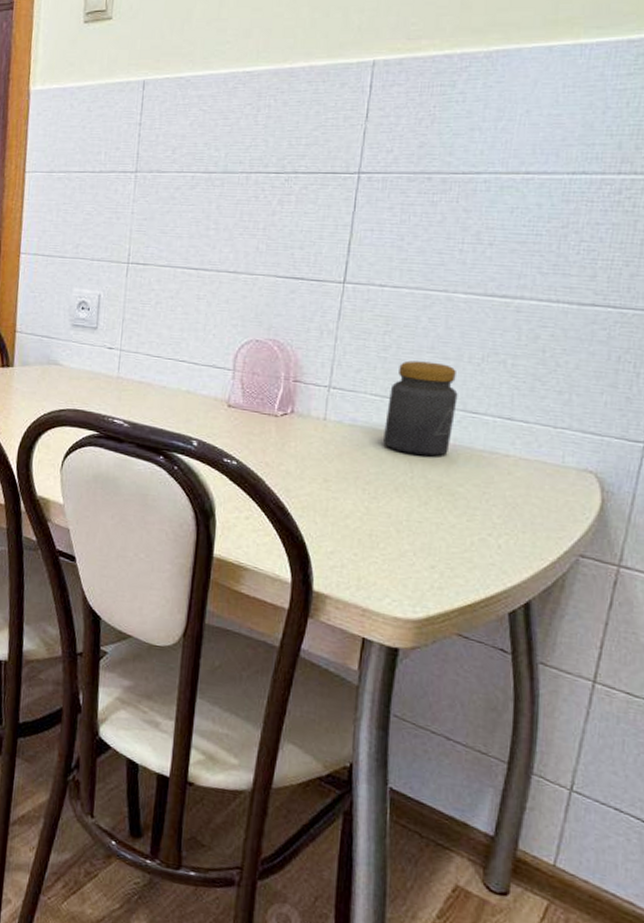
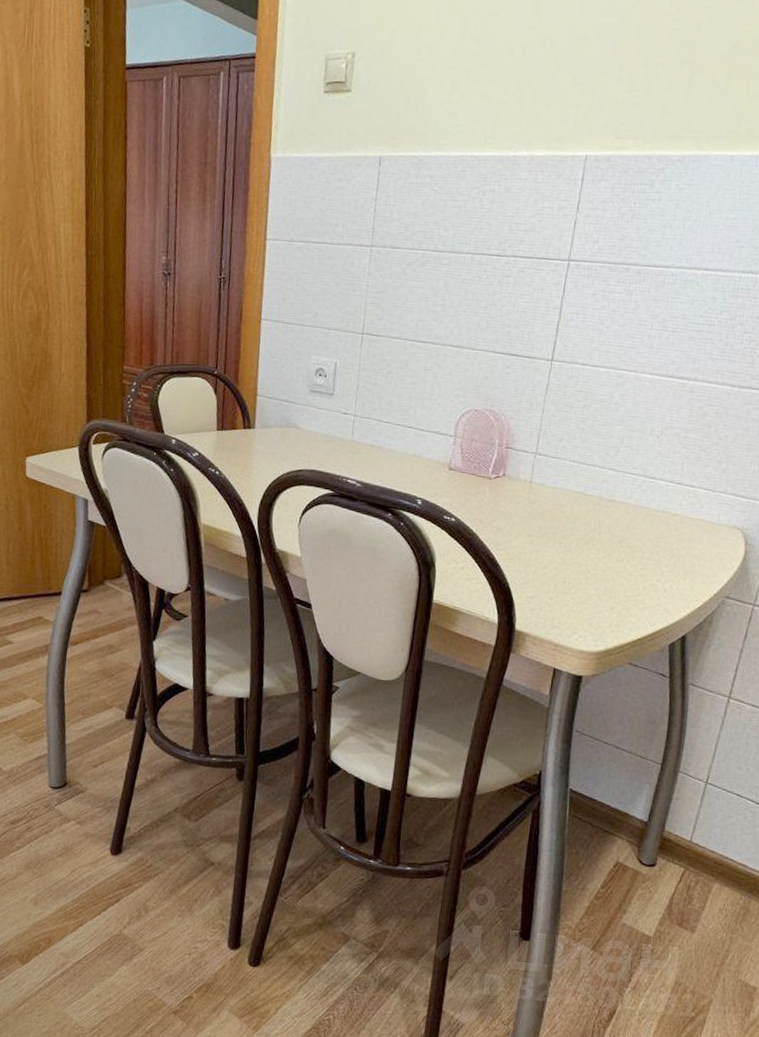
jar: present [382,360,458,457] -> none [577,432,640,516]

